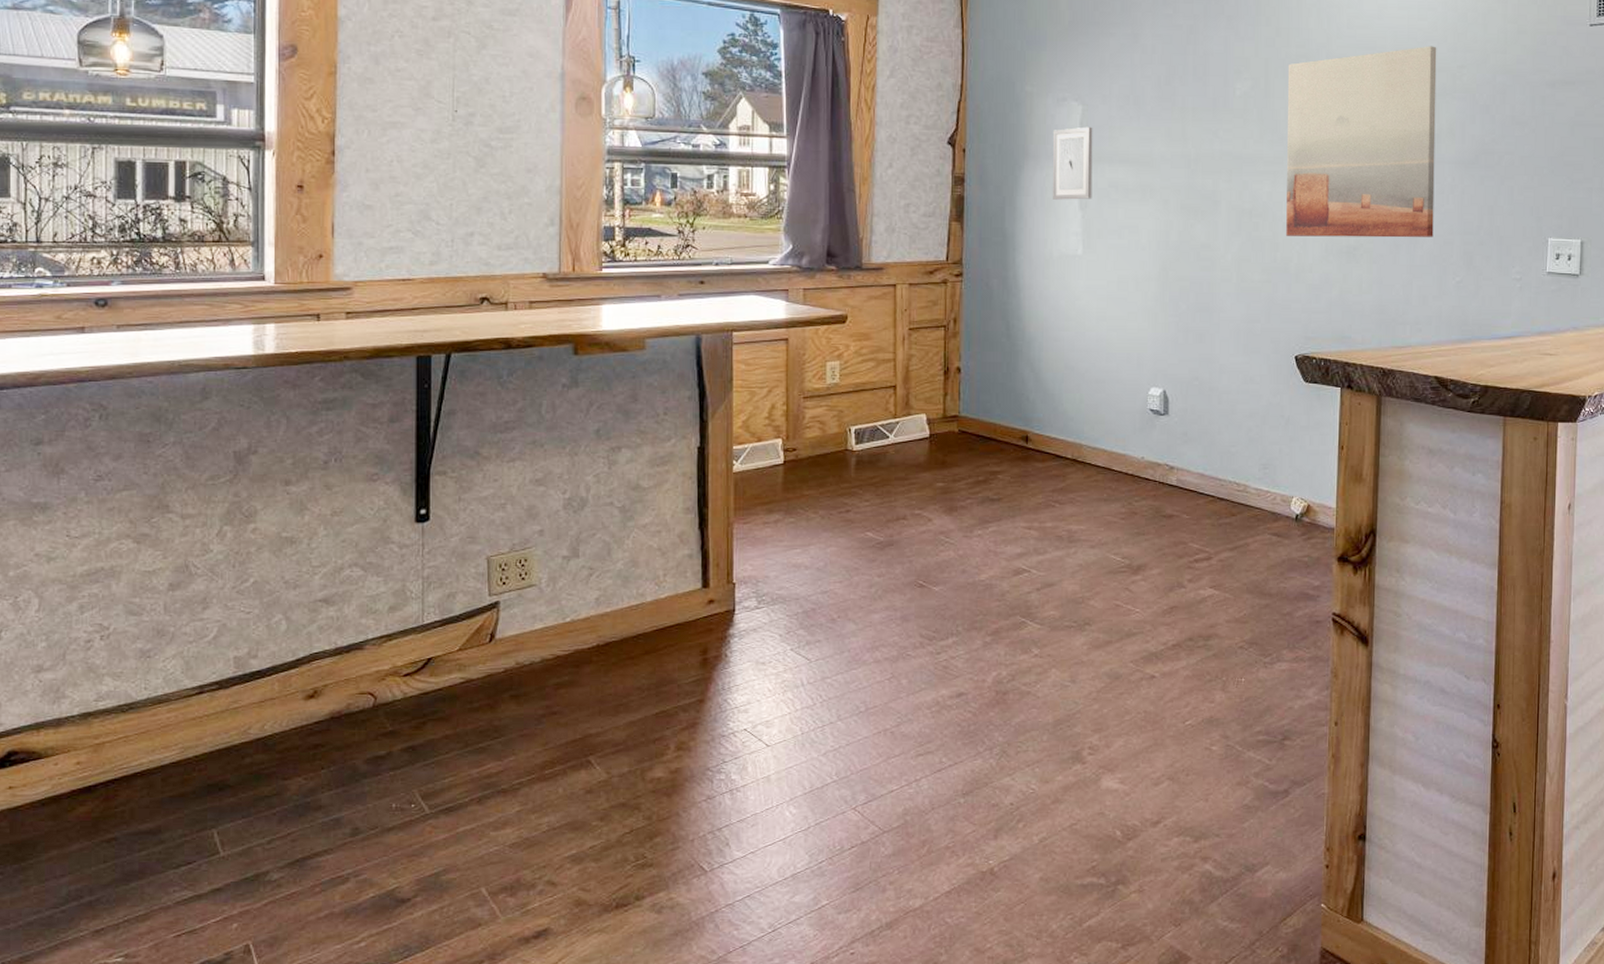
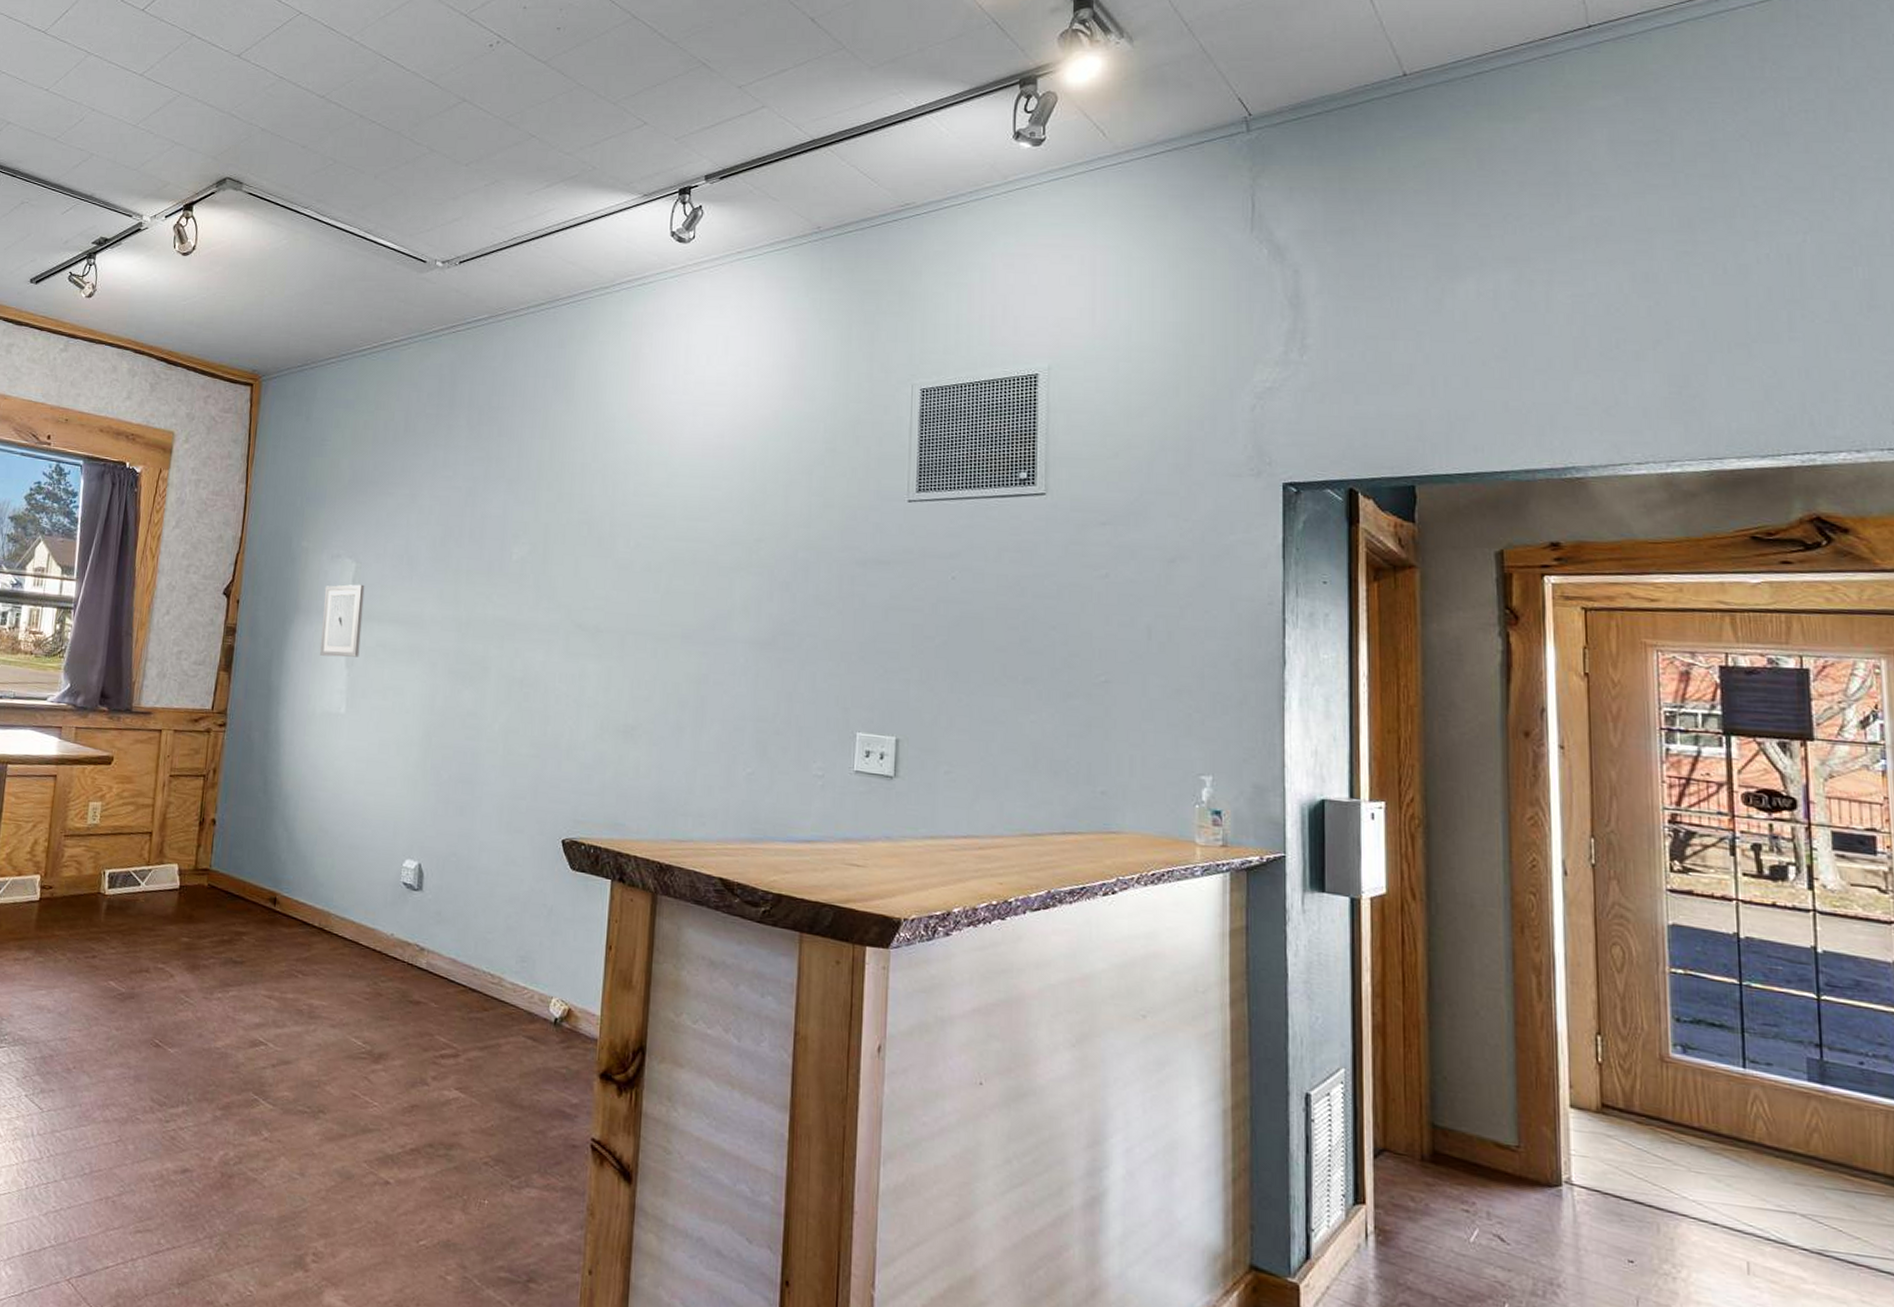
wall art: present [1286,46,1437,238] -> none [558,517,732,722]

